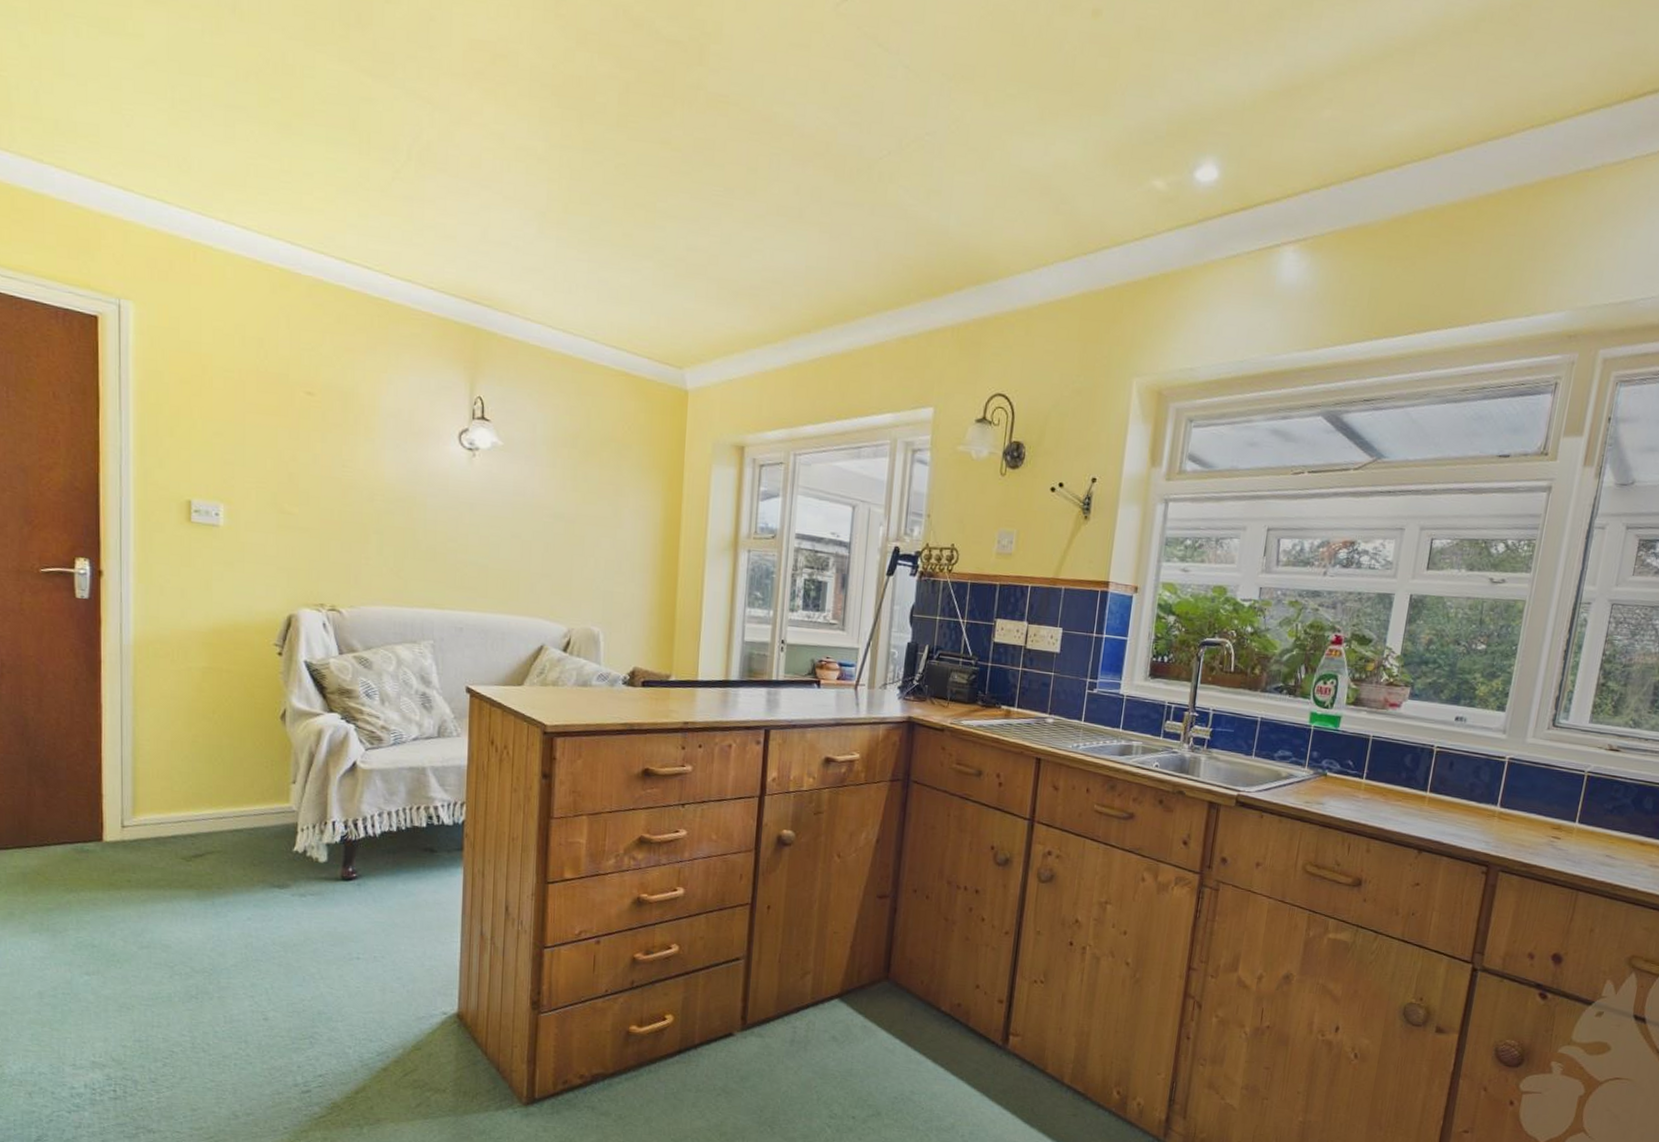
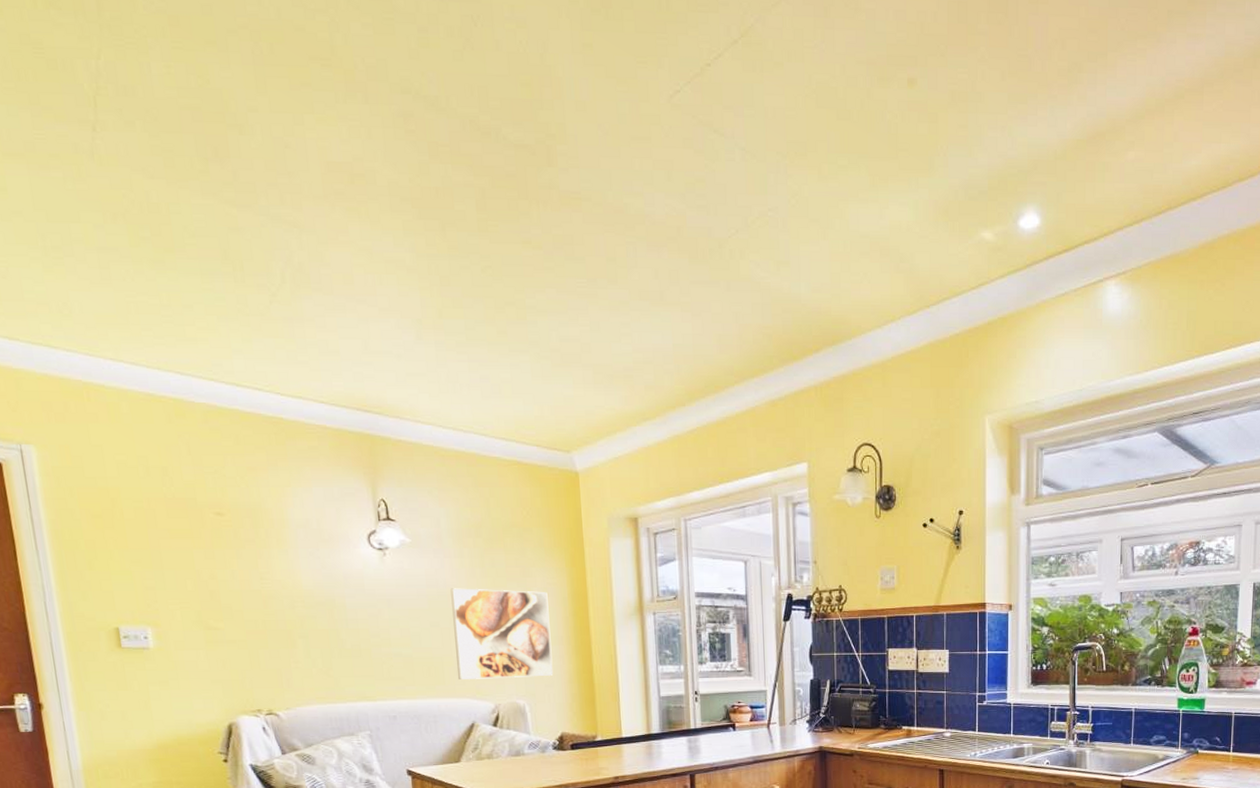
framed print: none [533,499,639,605] -> present [450,588,554,679]

